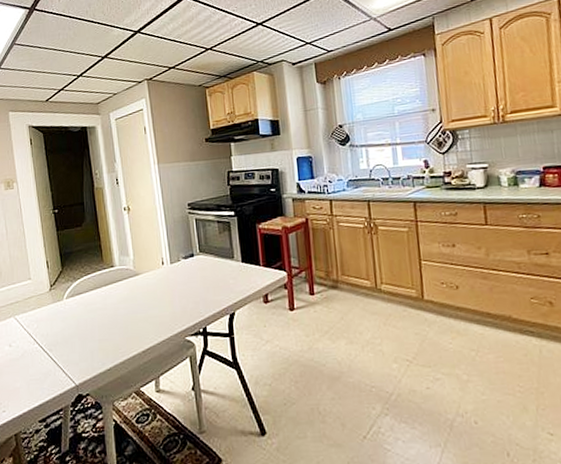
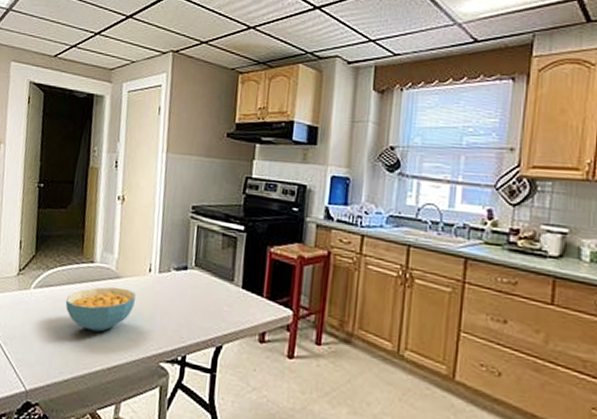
cereal bowl: none [95,282,155,324] -> present [65,286,136,332]

